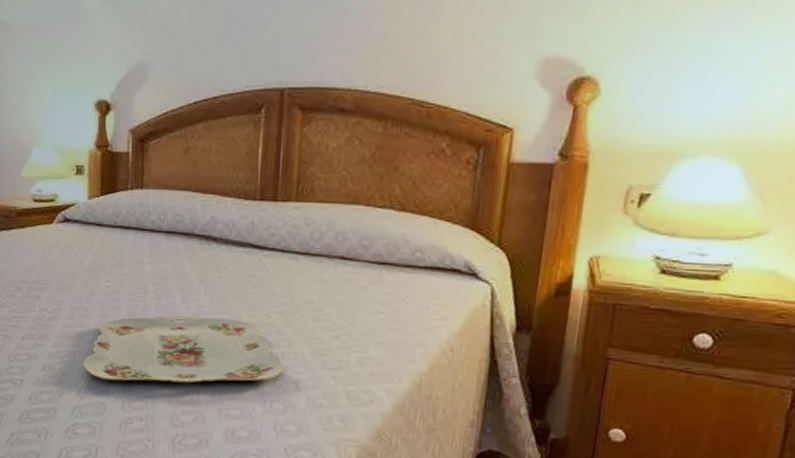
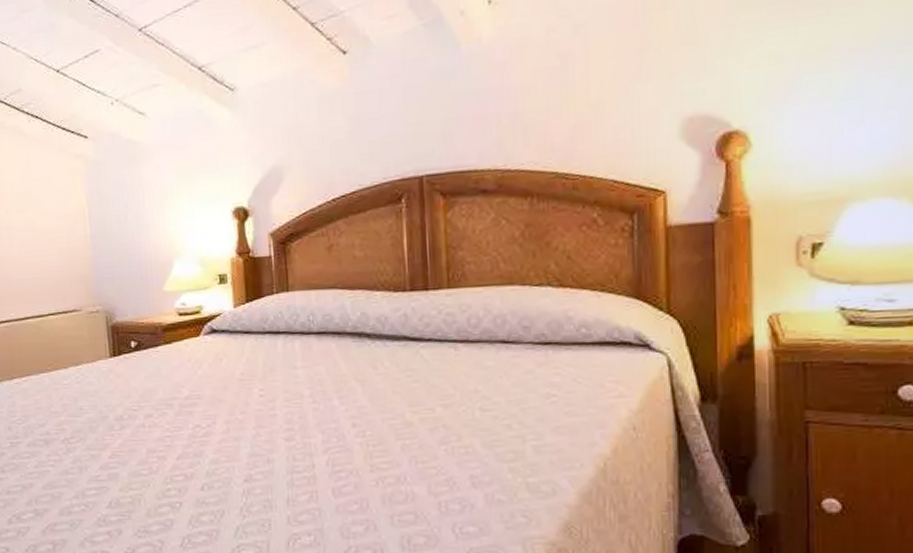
serving tray: present [83,316,285,383] -> none [242,417,457,495]

